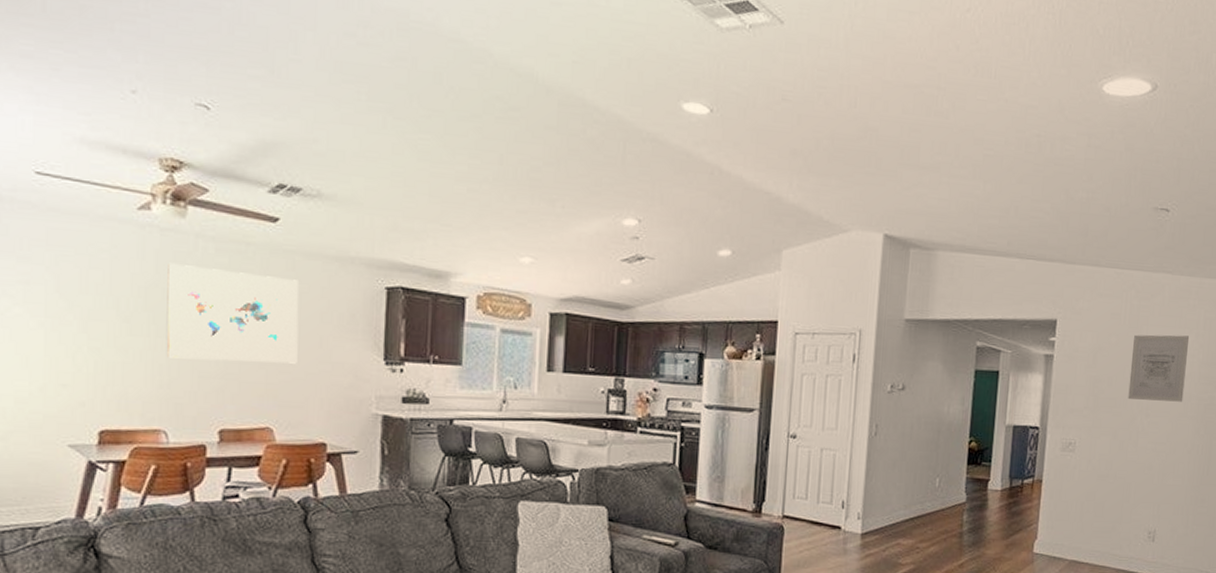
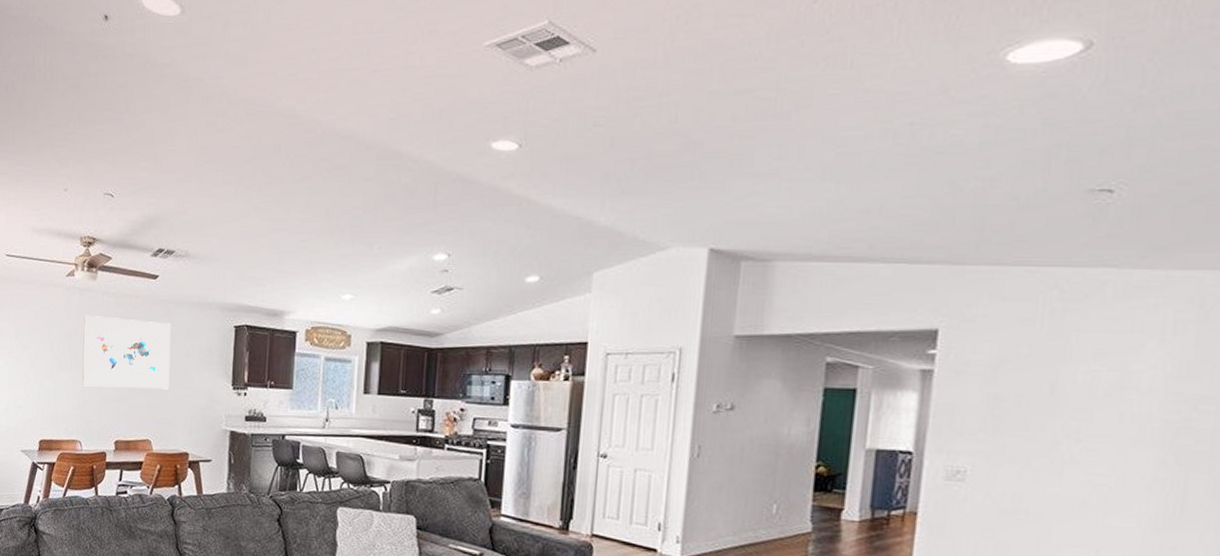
wall art: present [1128,334,1190,402] -> none [1047,342,1149,425]

